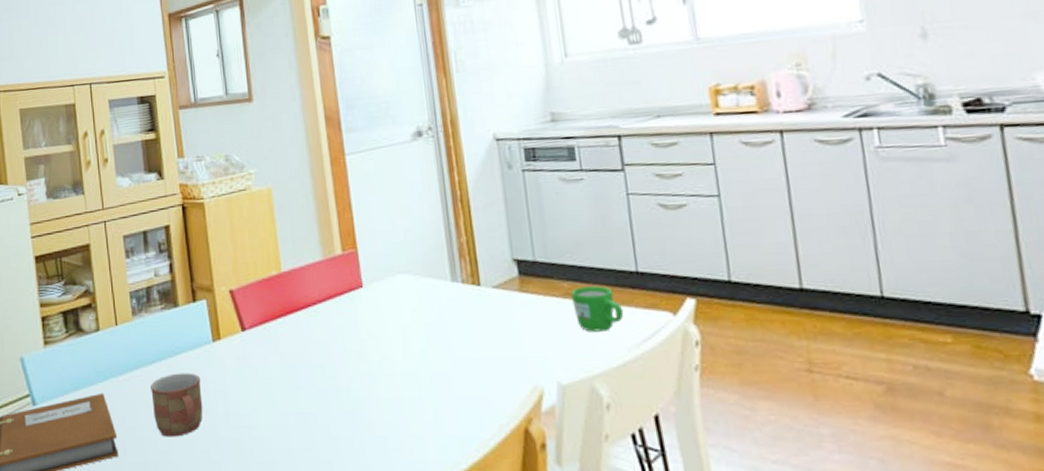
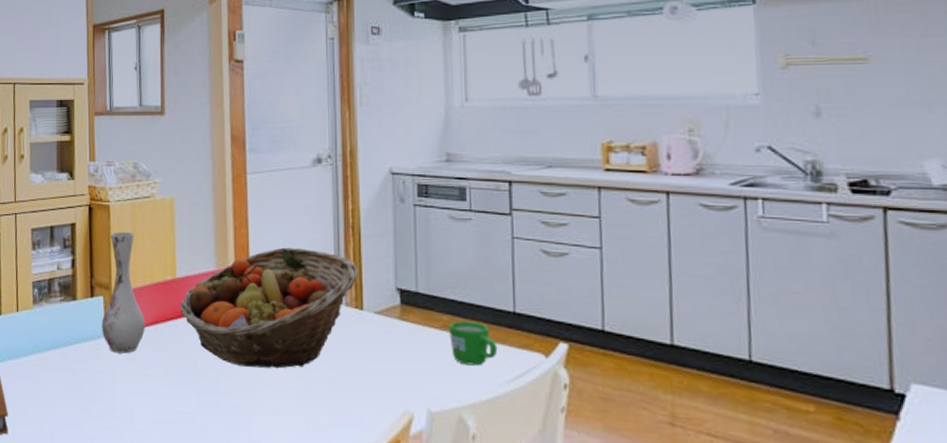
mug: present [150,373,203,437] -> none [43,362,92,422]
vase: none [207,228,254,358] -> present [101,231,145,354]
fruit basket: none [288,227,472,358] -> present [180,247,358,369]

